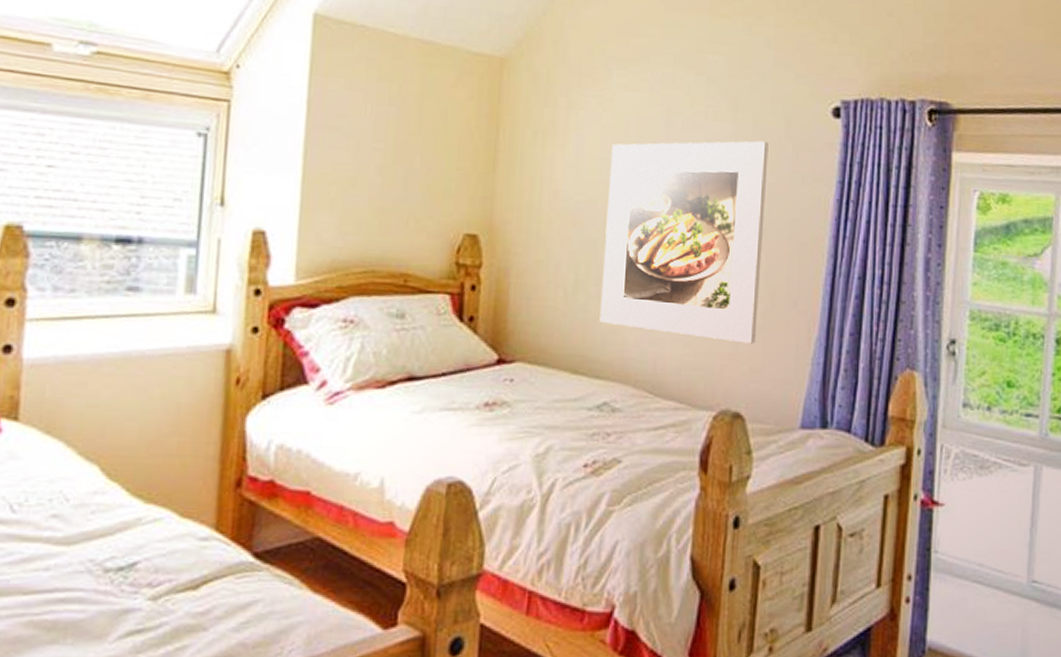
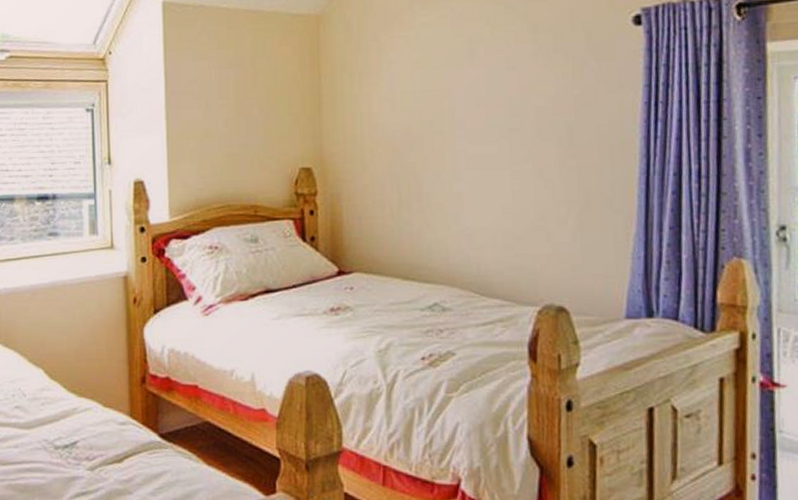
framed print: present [599,141,769,344] -> none [421,56,574,244]

